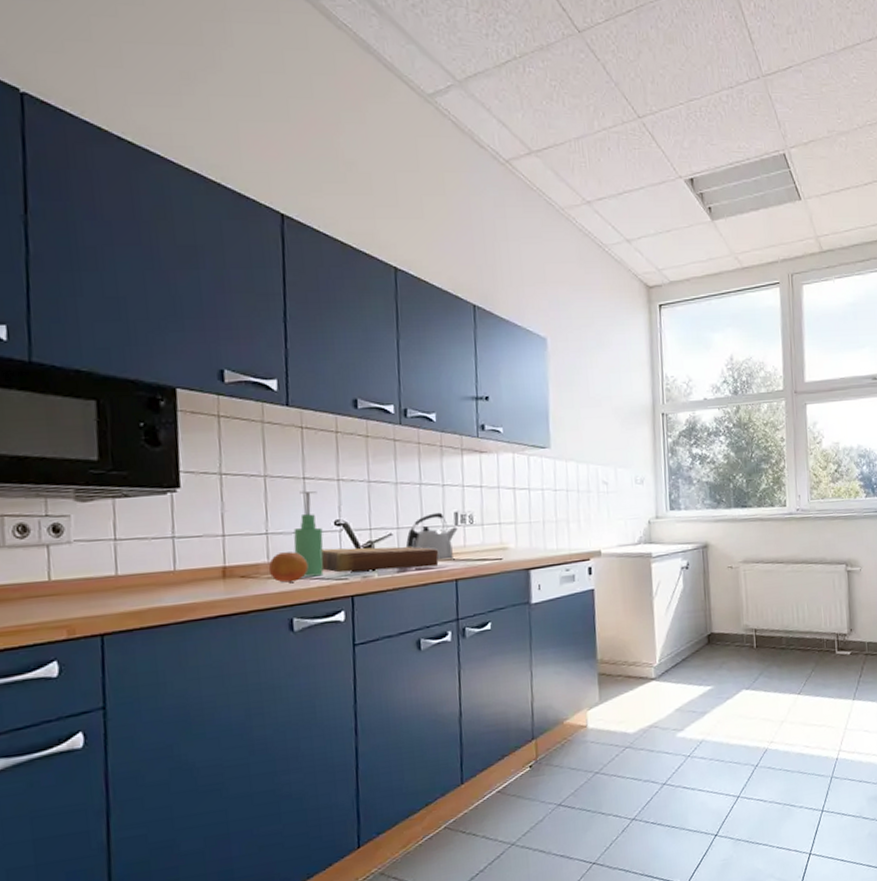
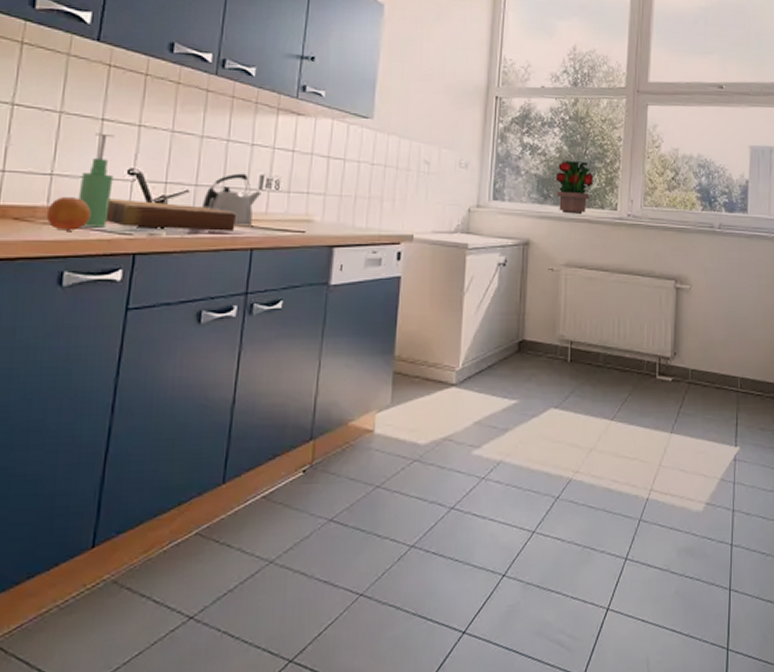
potted plant: none [725,465,762,515] -> present [555,161,594,215]

